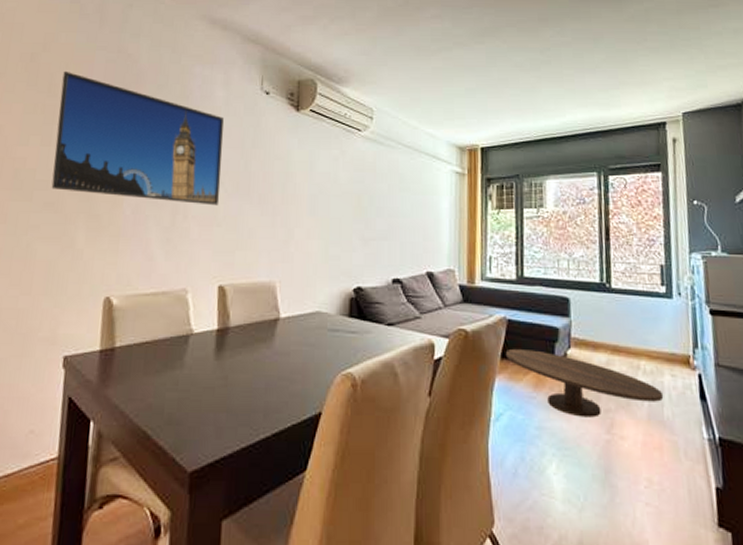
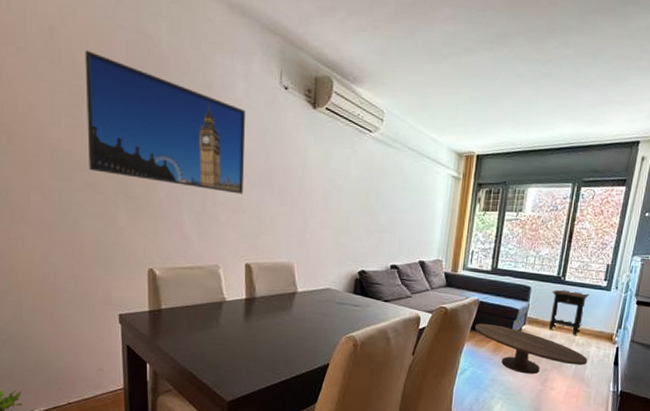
side table: none [597,299,647,361] -> present [549,289,590,336]

